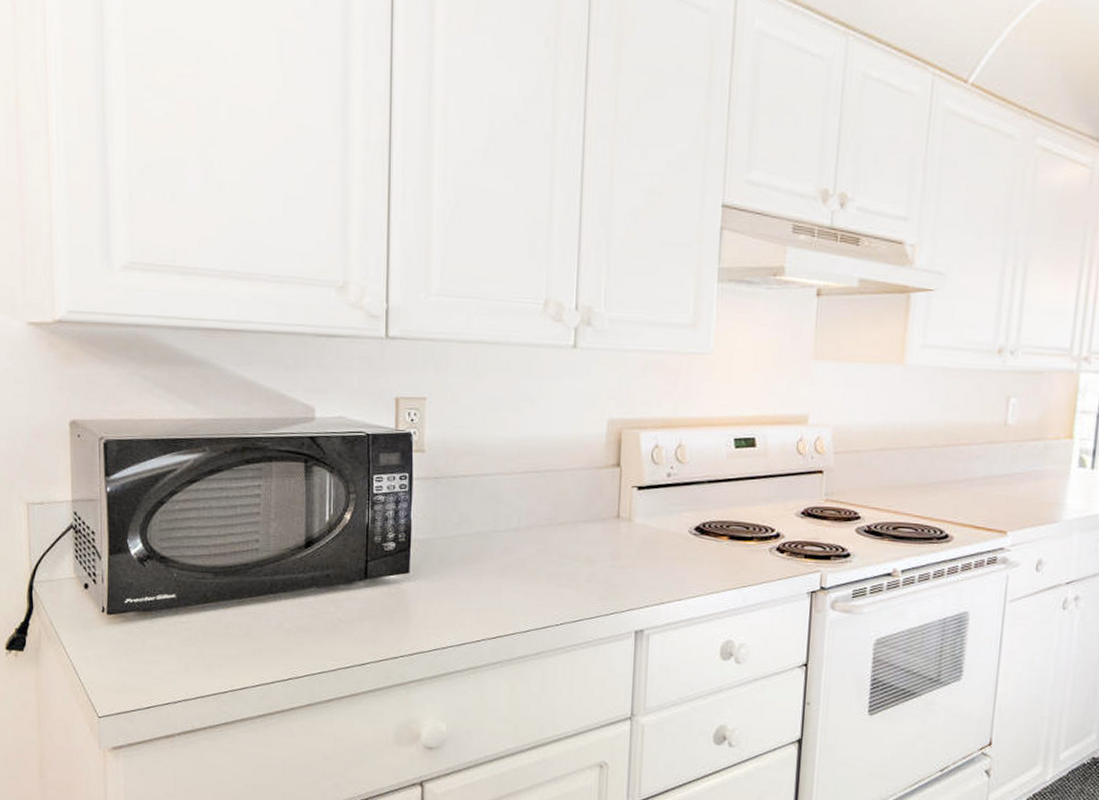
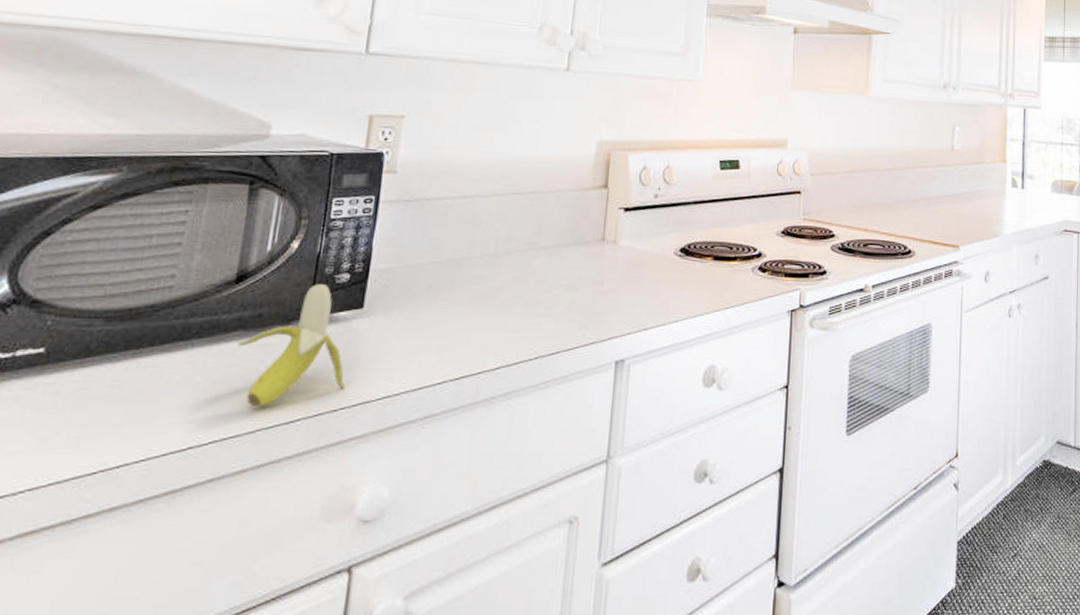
banana: none [314,551,401,651] -> present [237,284,345,407]

